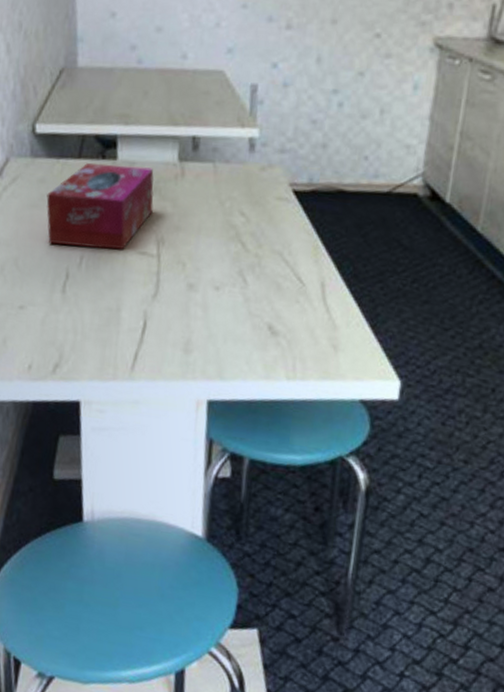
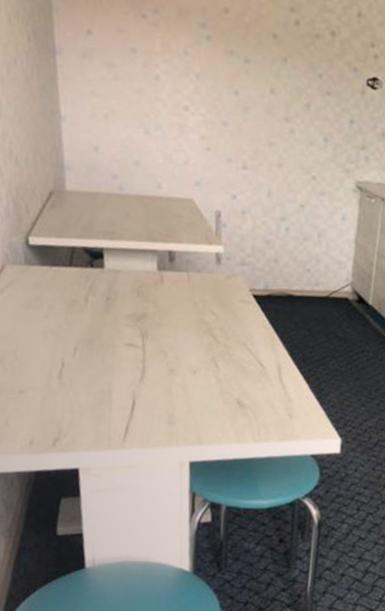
tissue box: present [46,163,154,250] -> none [41,271,138,343]

